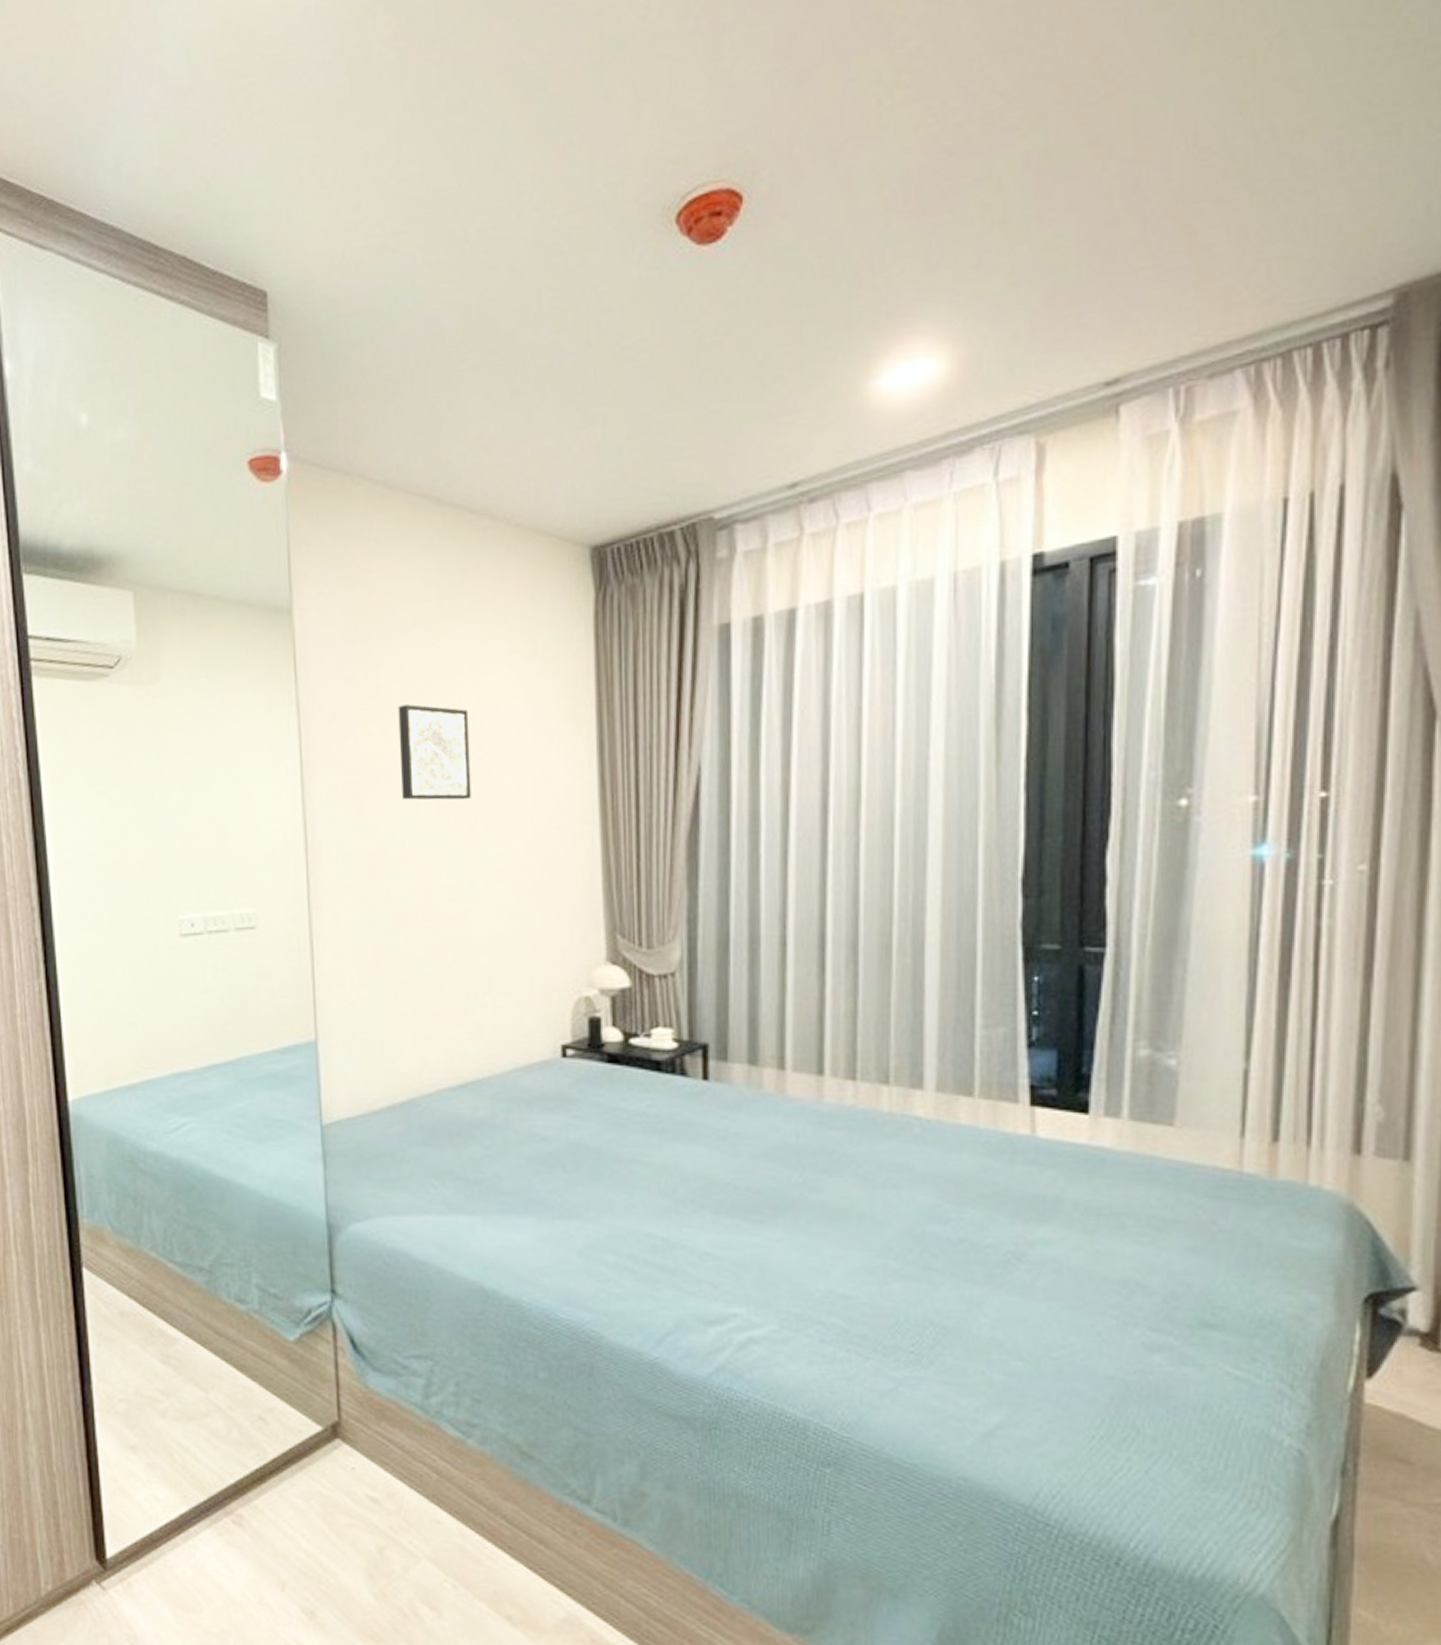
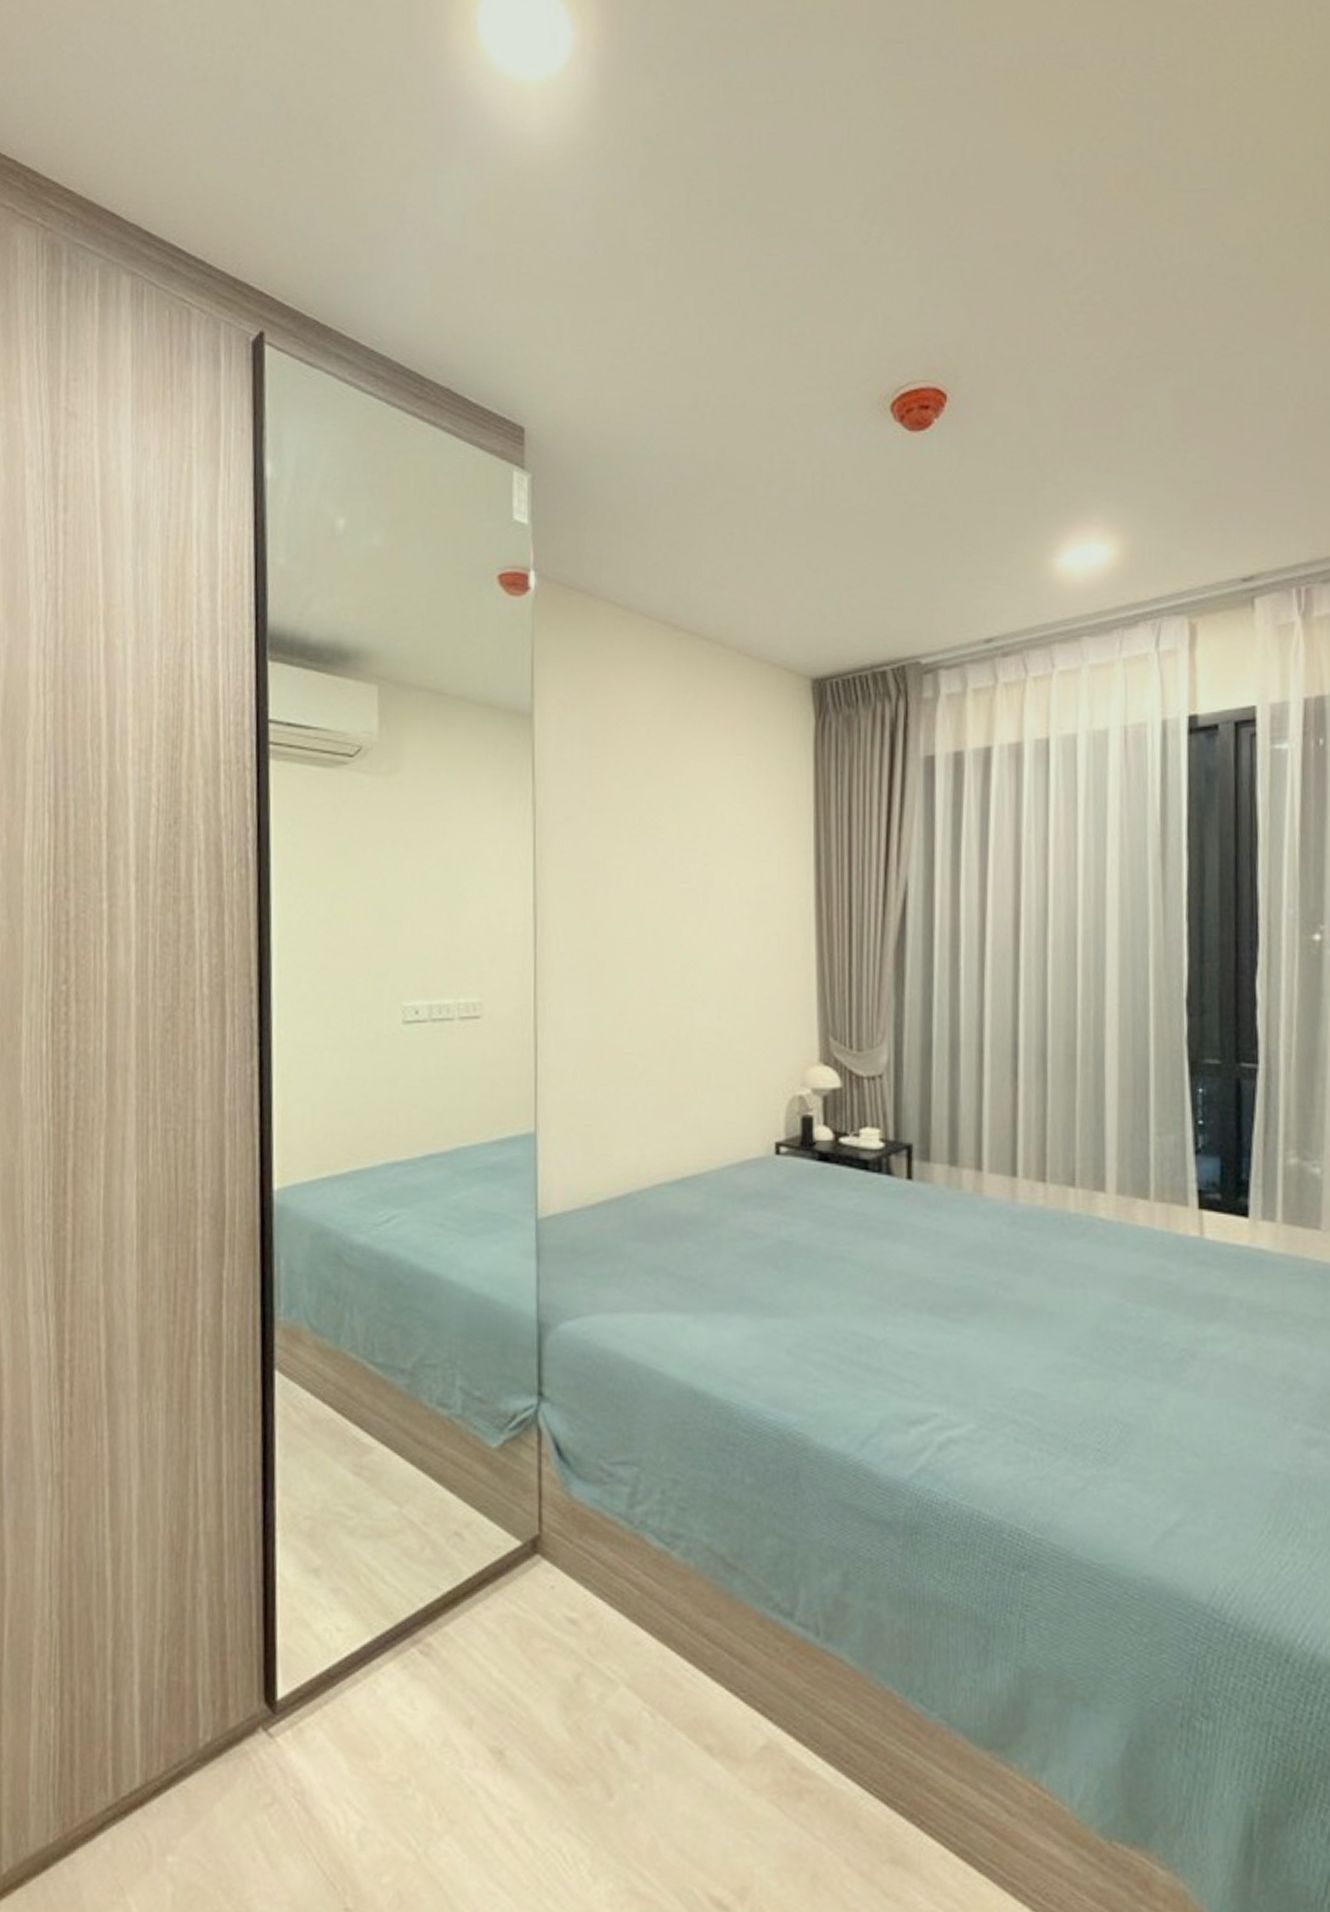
wall art: present [398,704,471,800] -> none [630,810,697,903]

